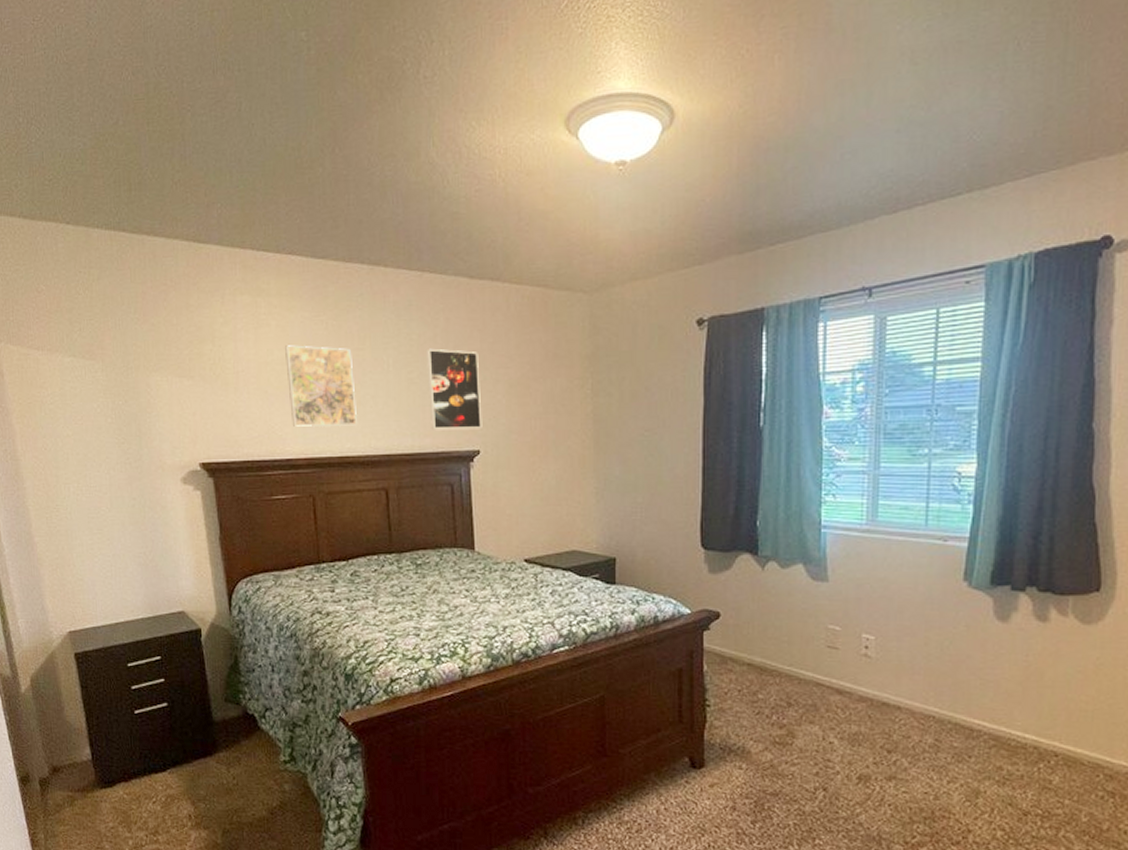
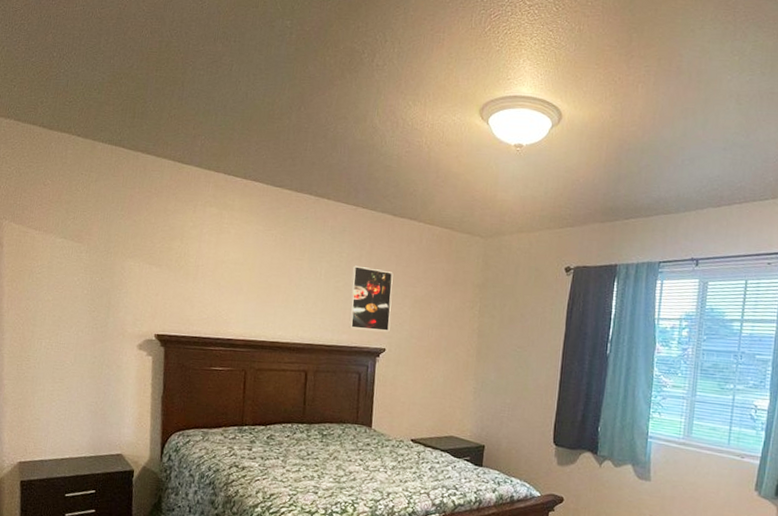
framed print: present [285,345,357,427] -> none [236,250,293,318]

